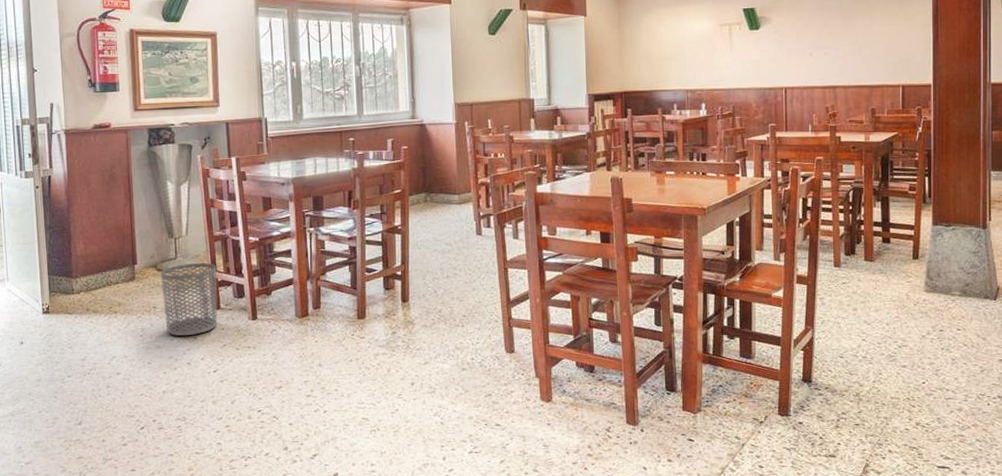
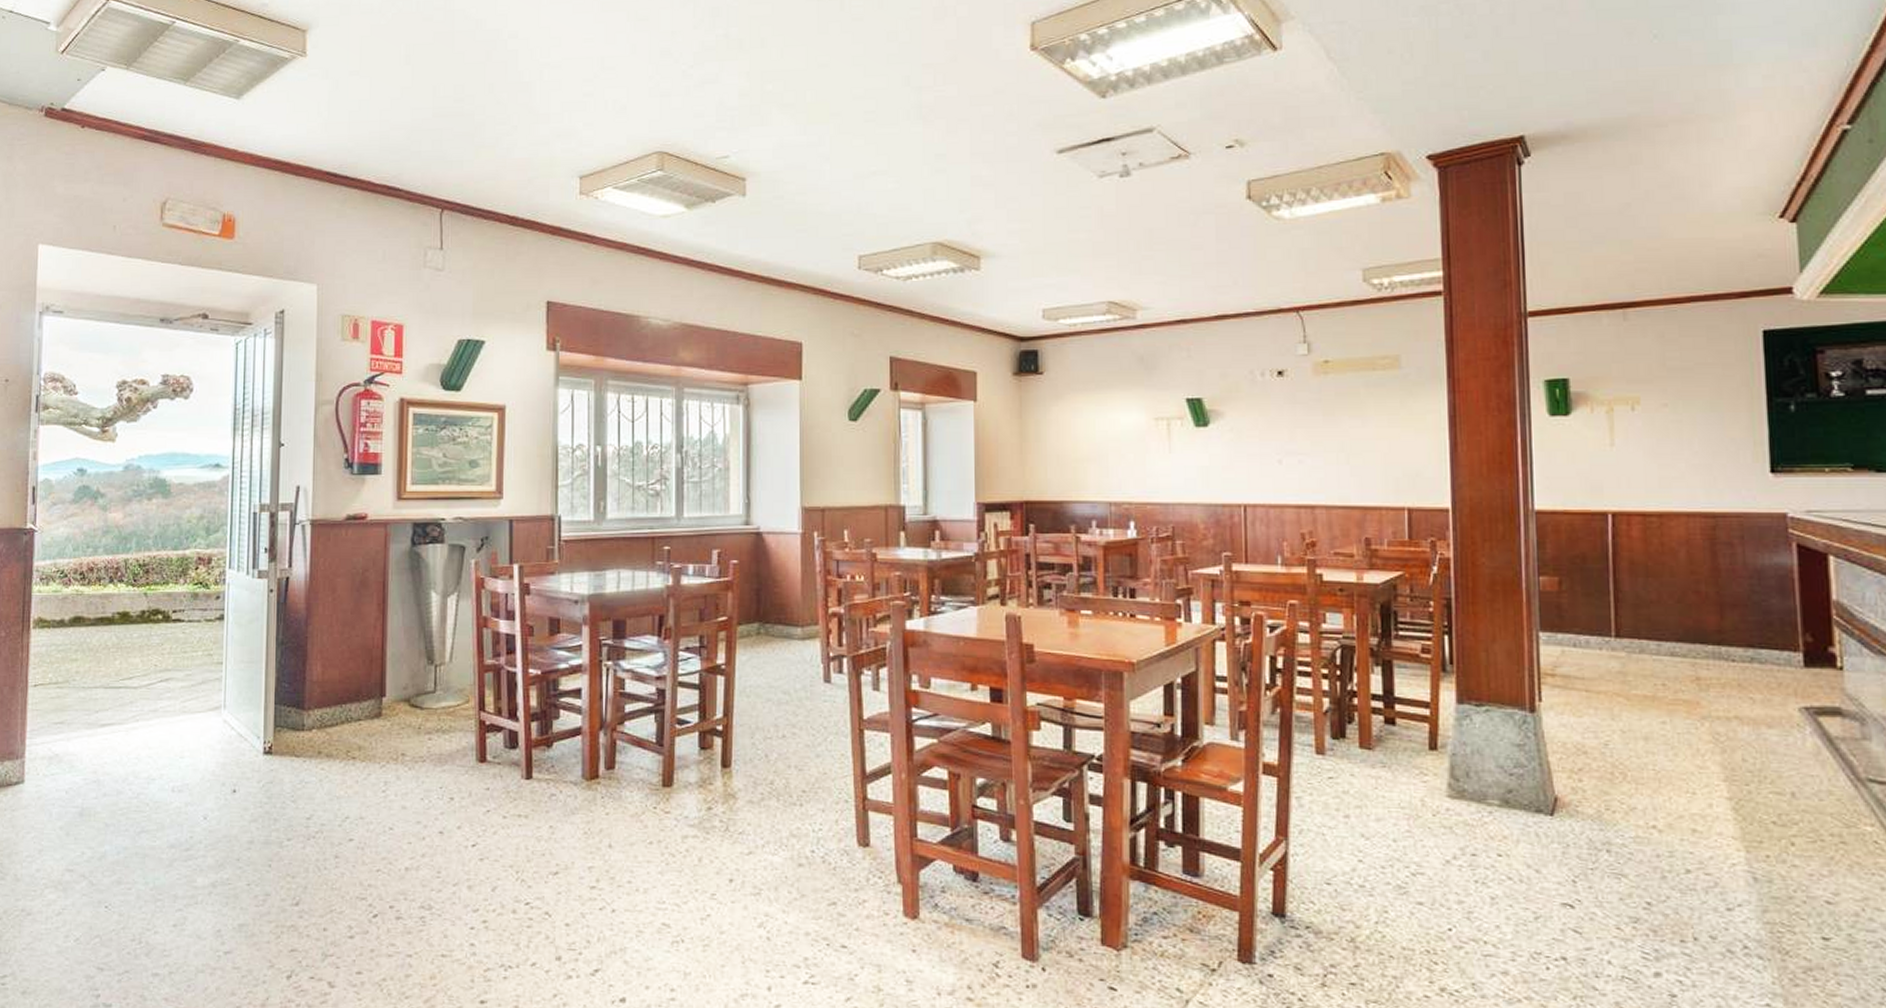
waste bin: present [160,262,218,337] -> none [413,698,485,796]

